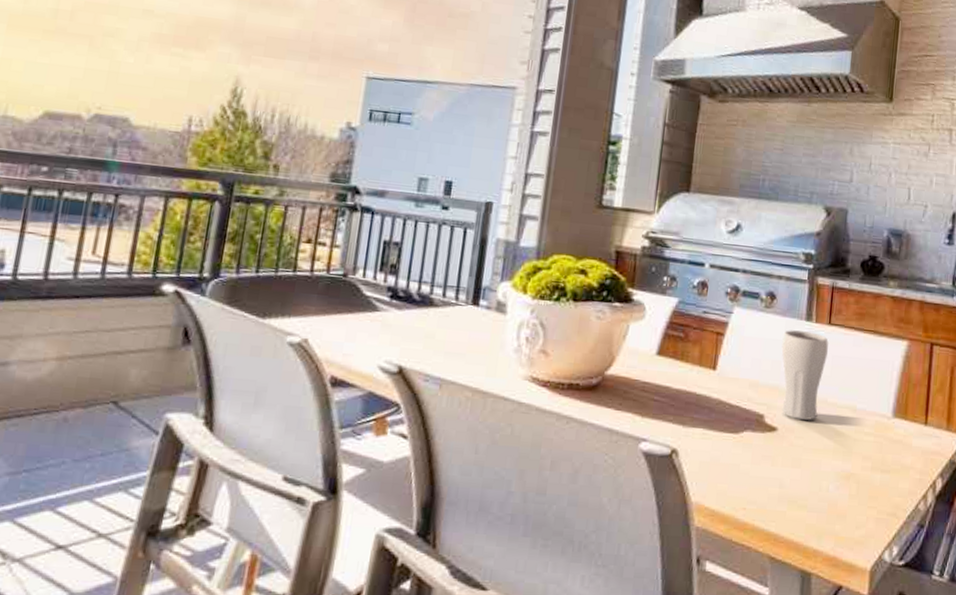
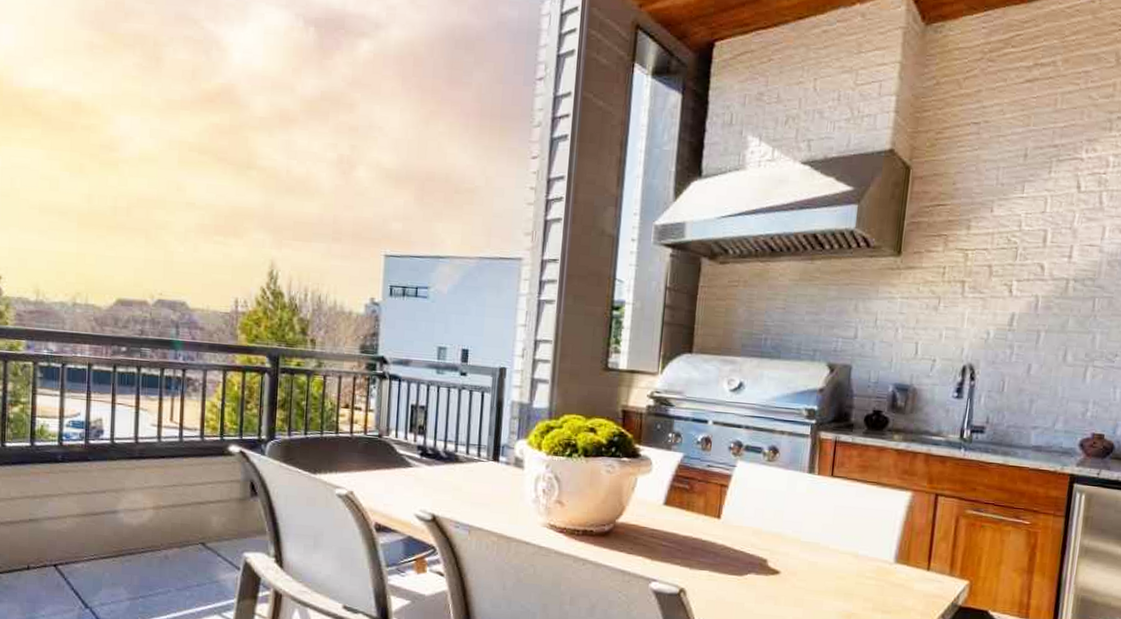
drinking glass: present [781,330,829,420] -> none [784,482,831,565]

